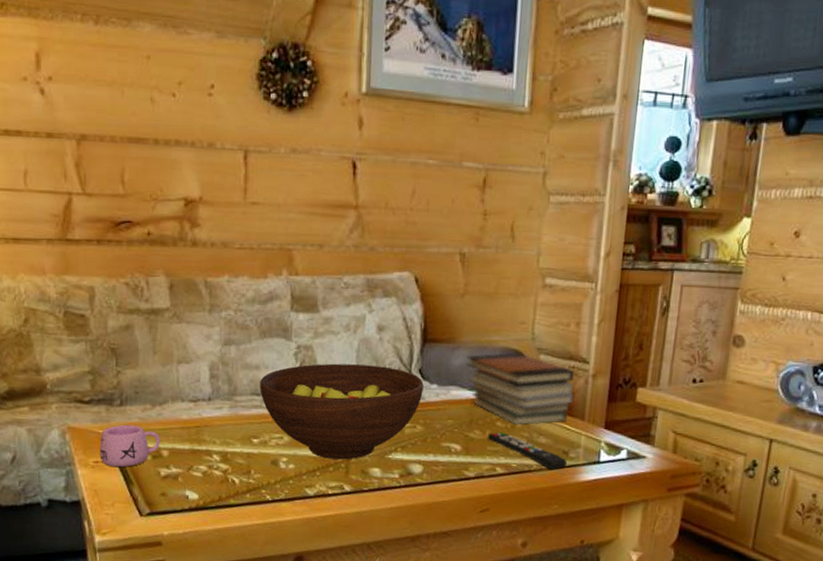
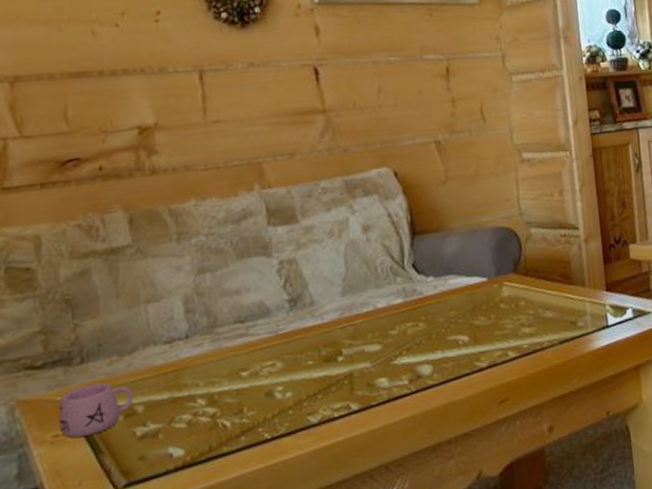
fruit bowl: present [260,363,424,460] -> none [242,267,420,378]
book stack: present [466,352,575,425] -> none [458,230,570,304]
remote control: present [488,432,568,470] -> none [494,313,578,343]

